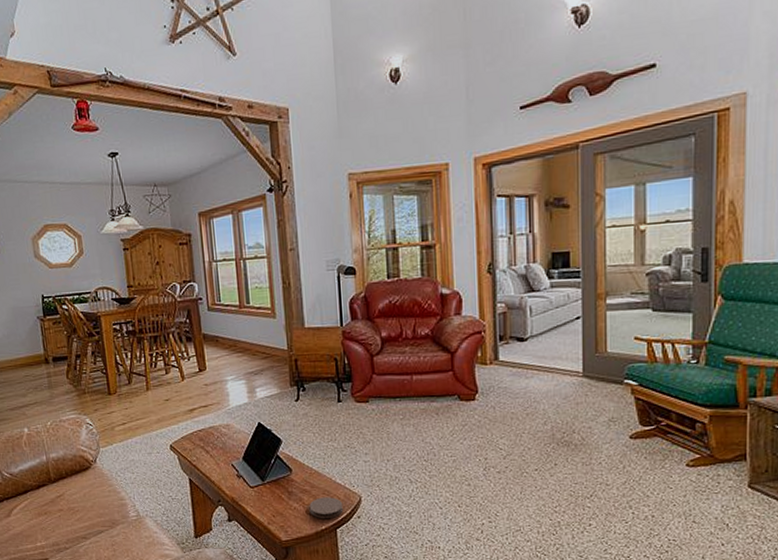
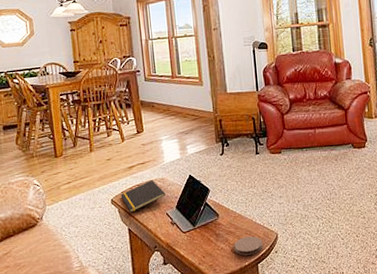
notepad: none [180,425,231,462] -> present [120,180,166,213]

